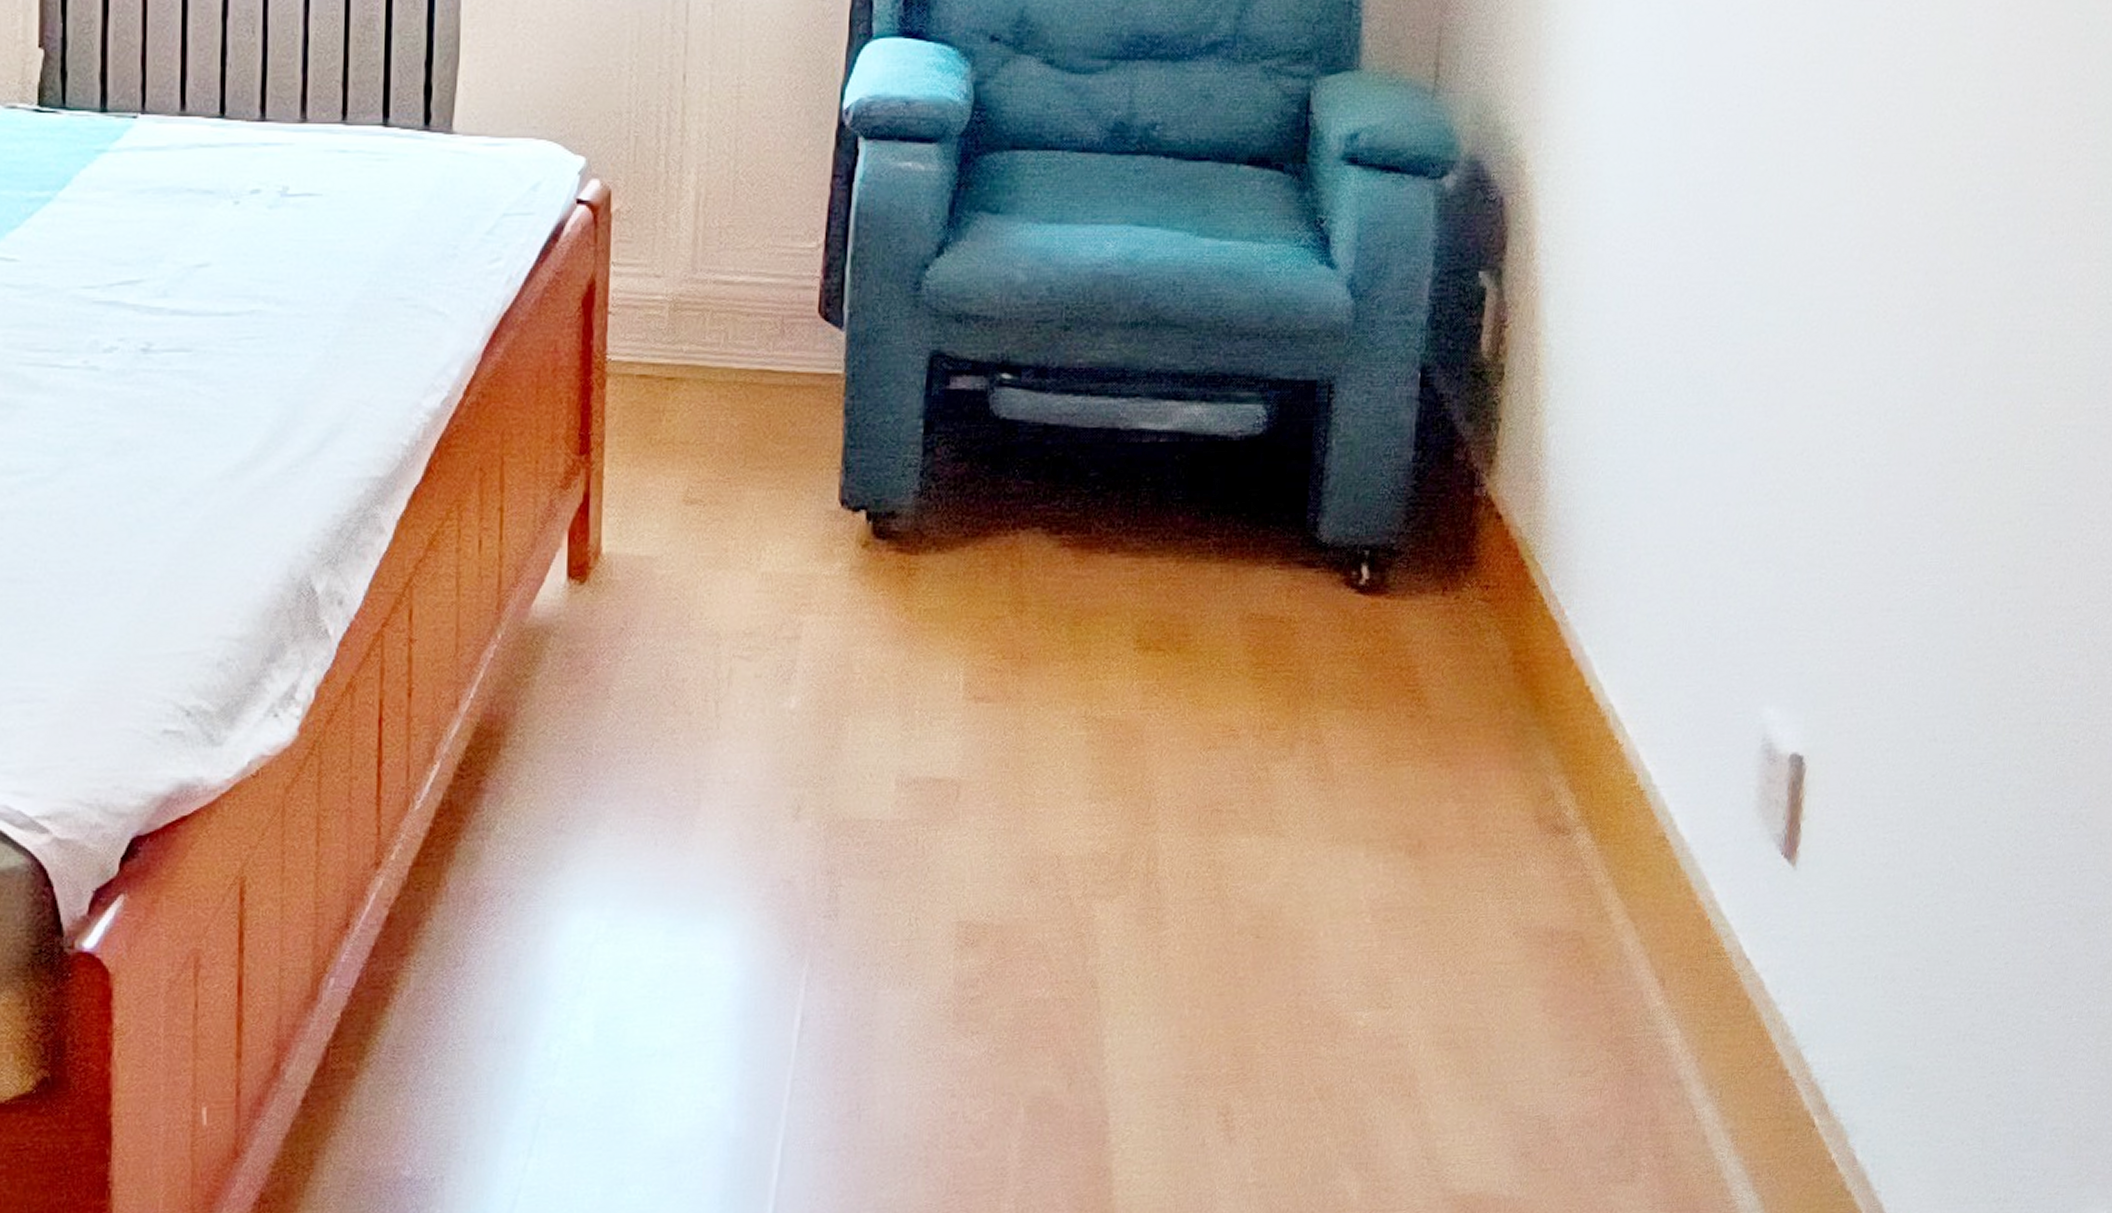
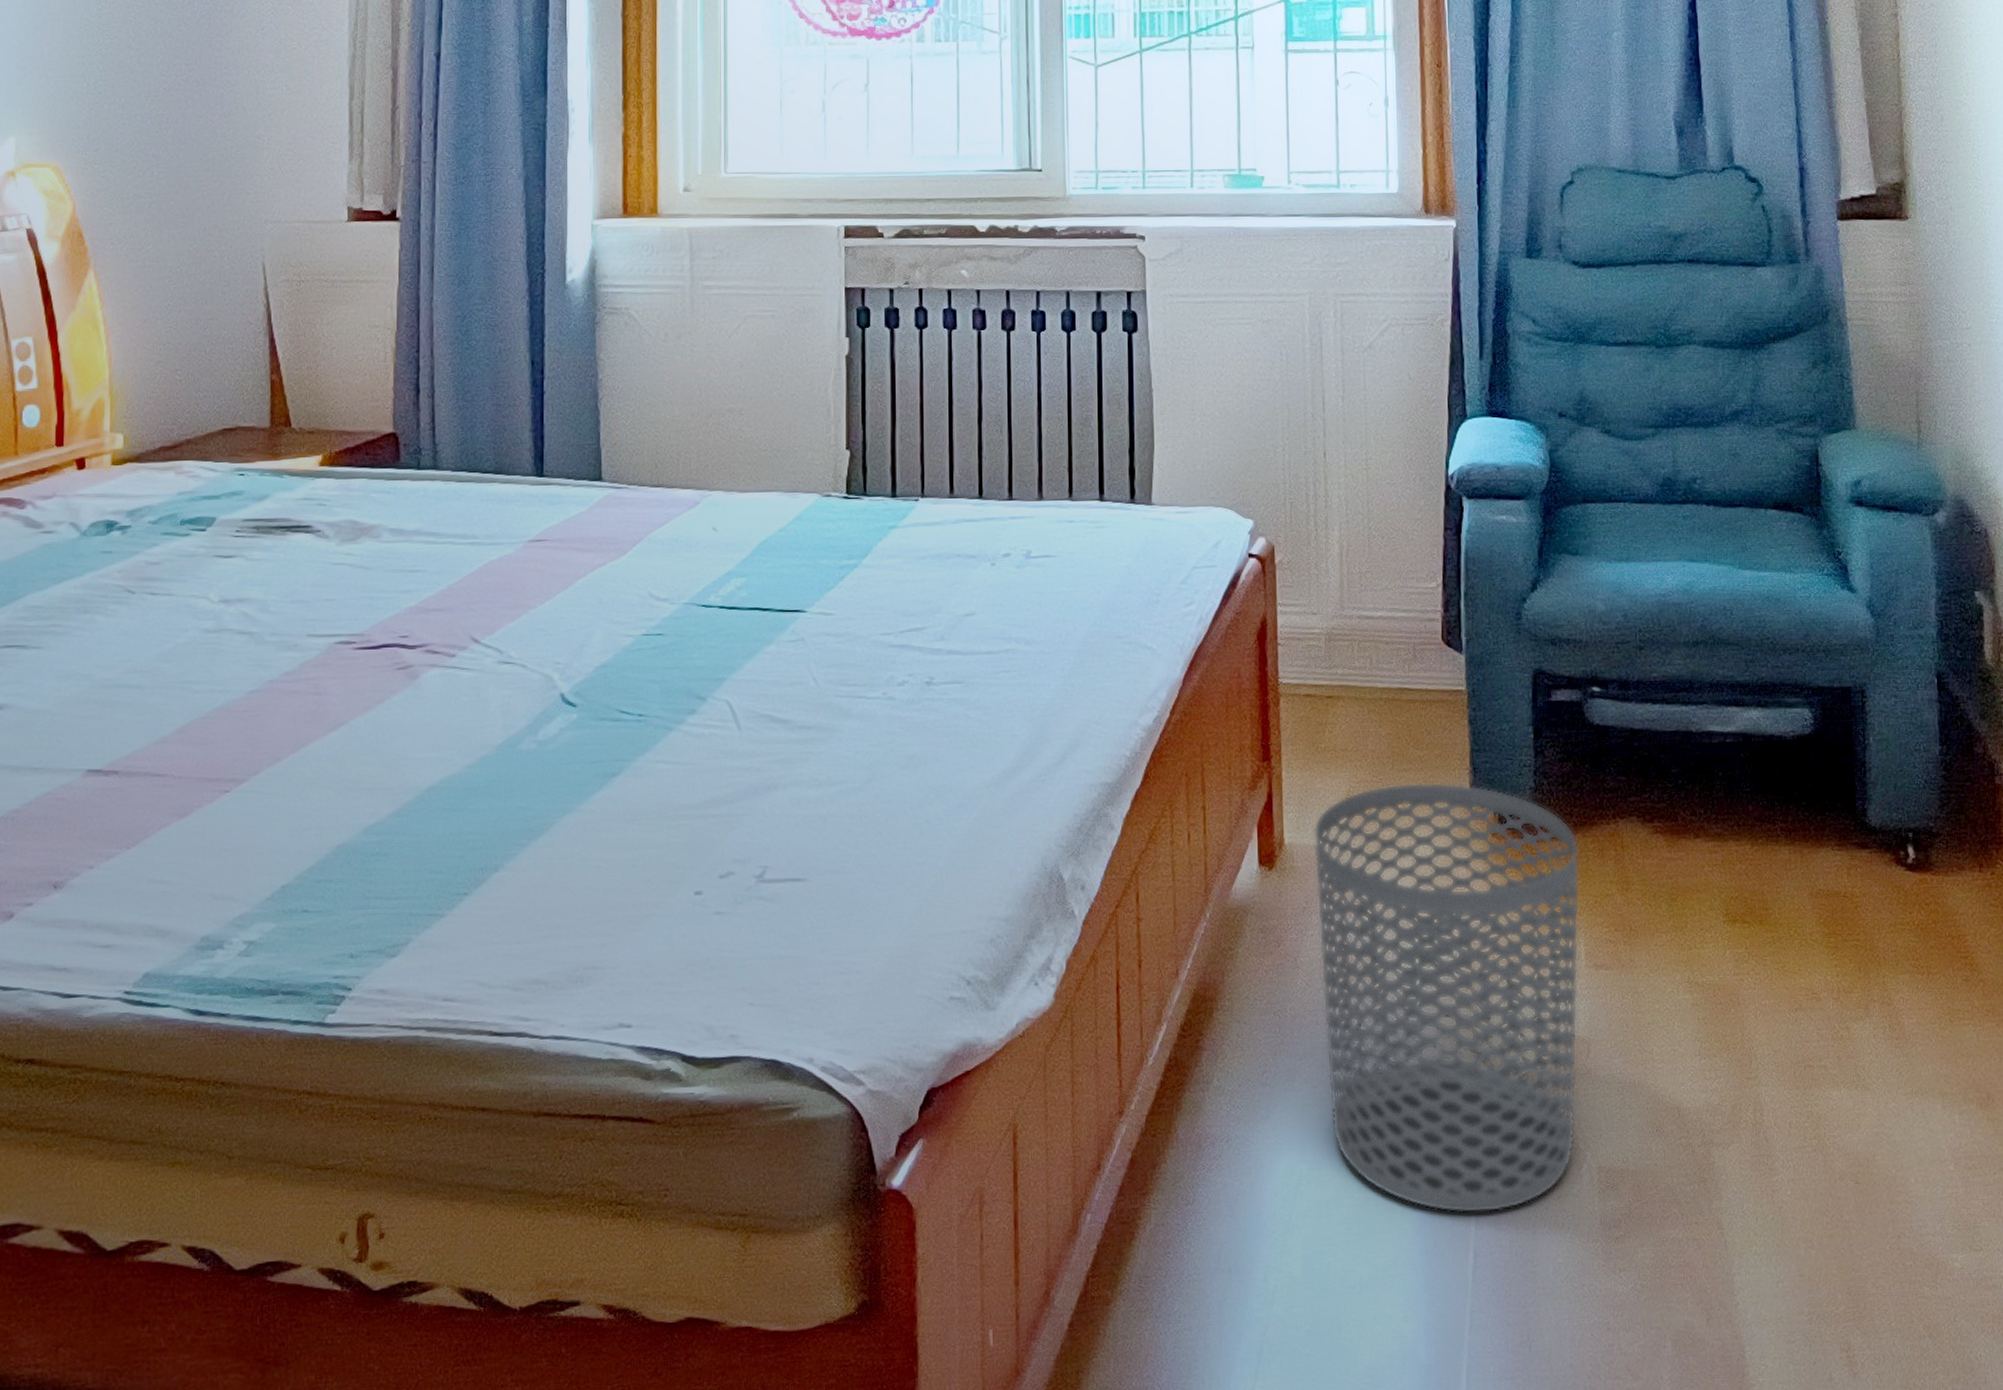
waste bin: none [637,483,968,974] -> present [1313,782,1581,1214]

